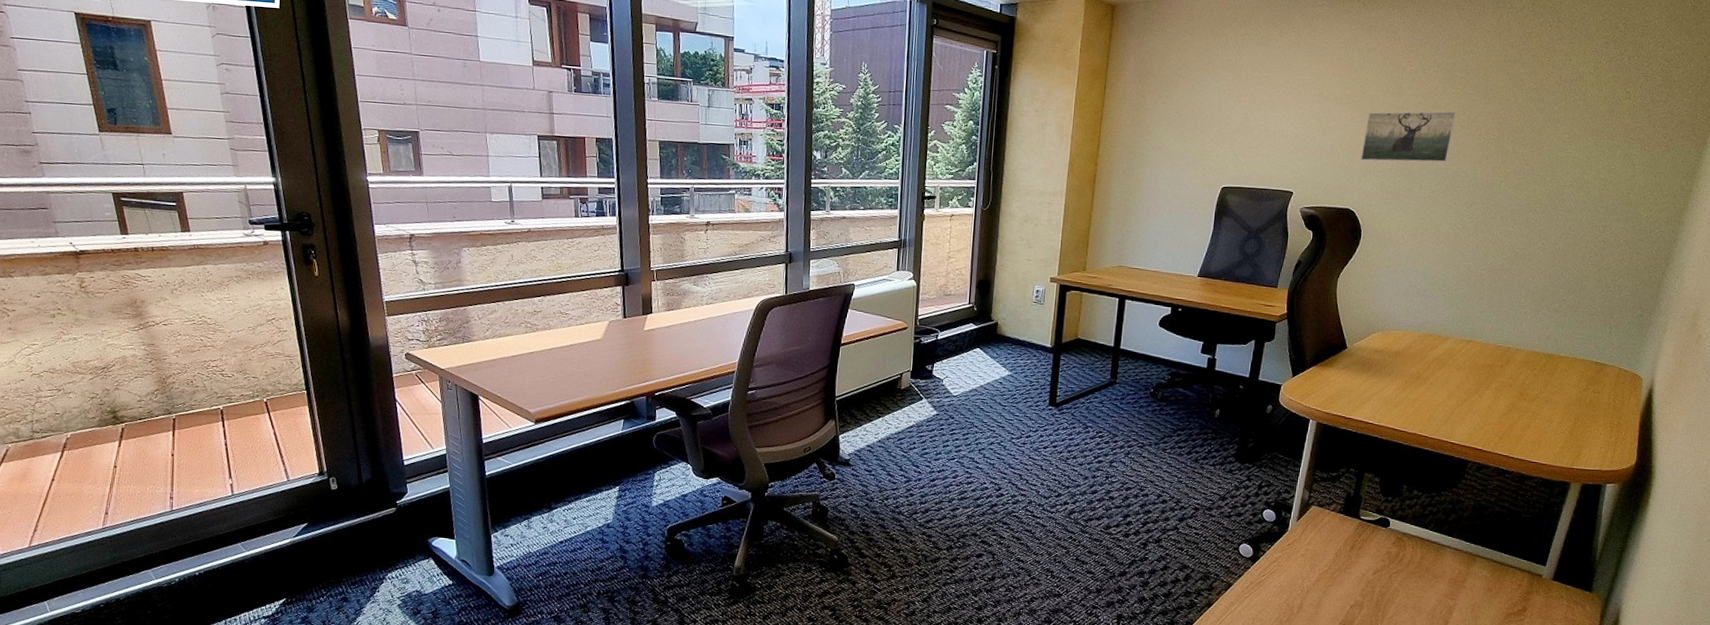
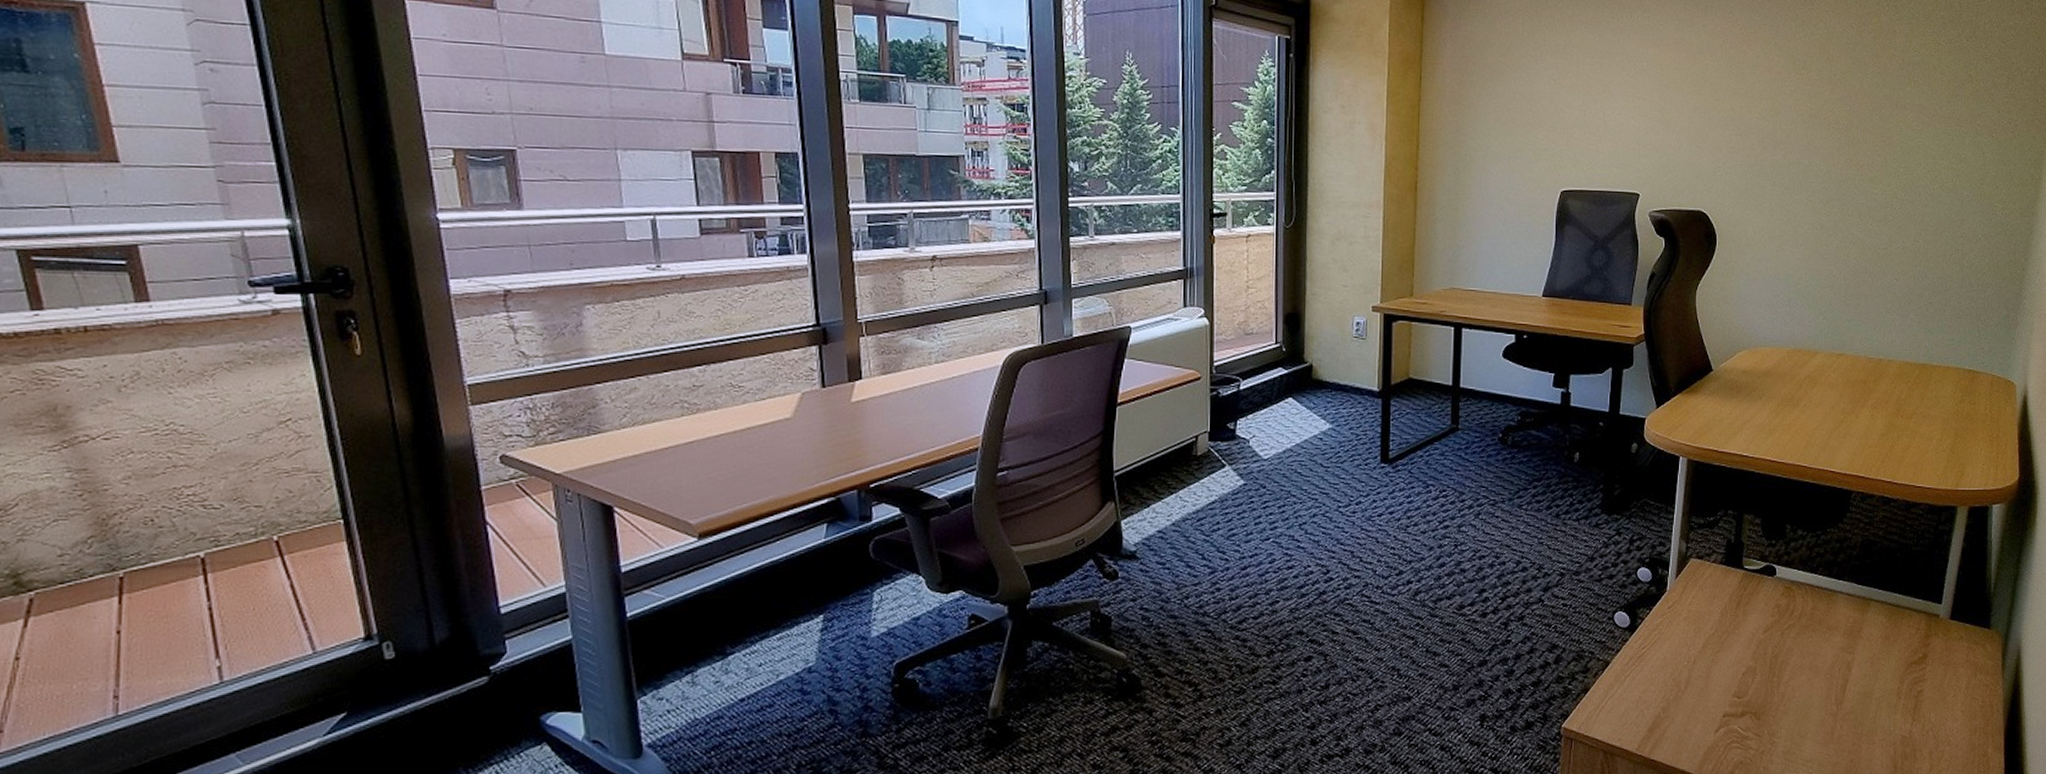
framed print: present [1360,111,1456,163] -> none [1708,99,1803,156]

